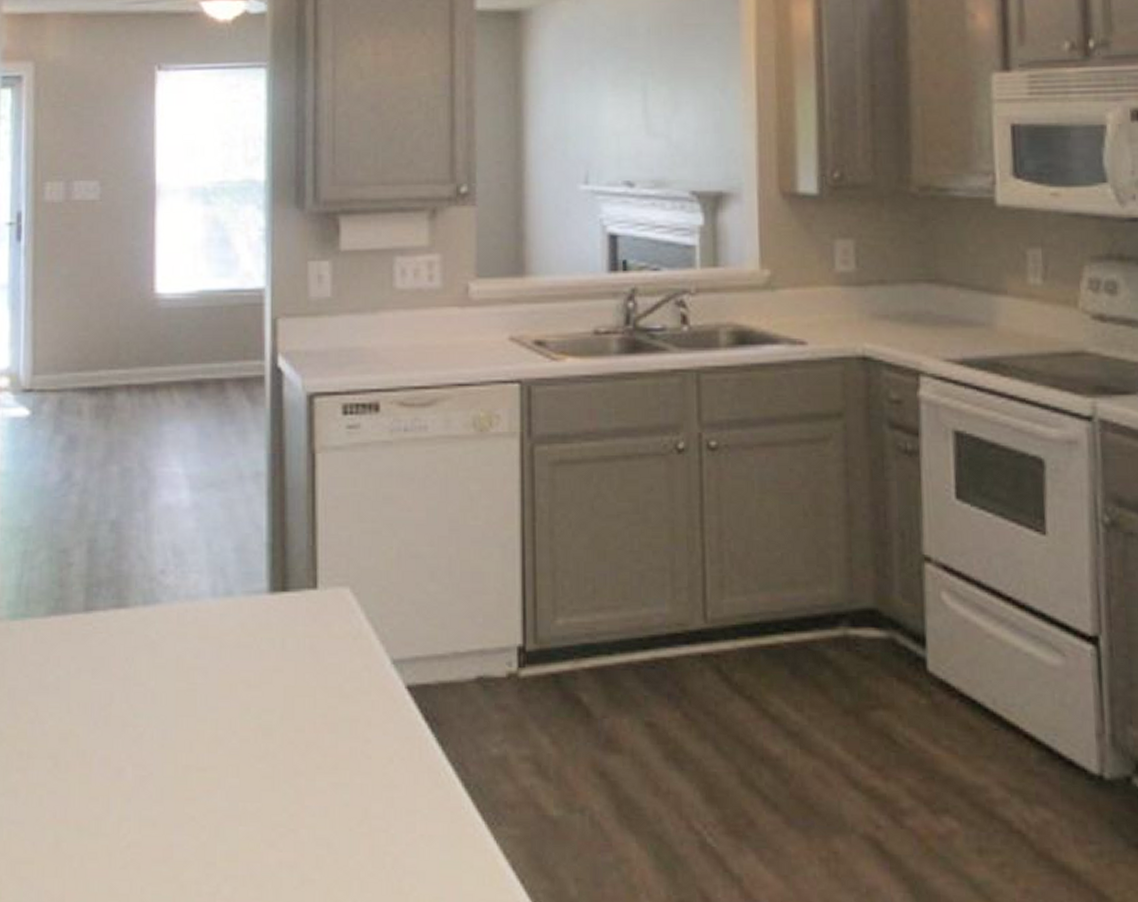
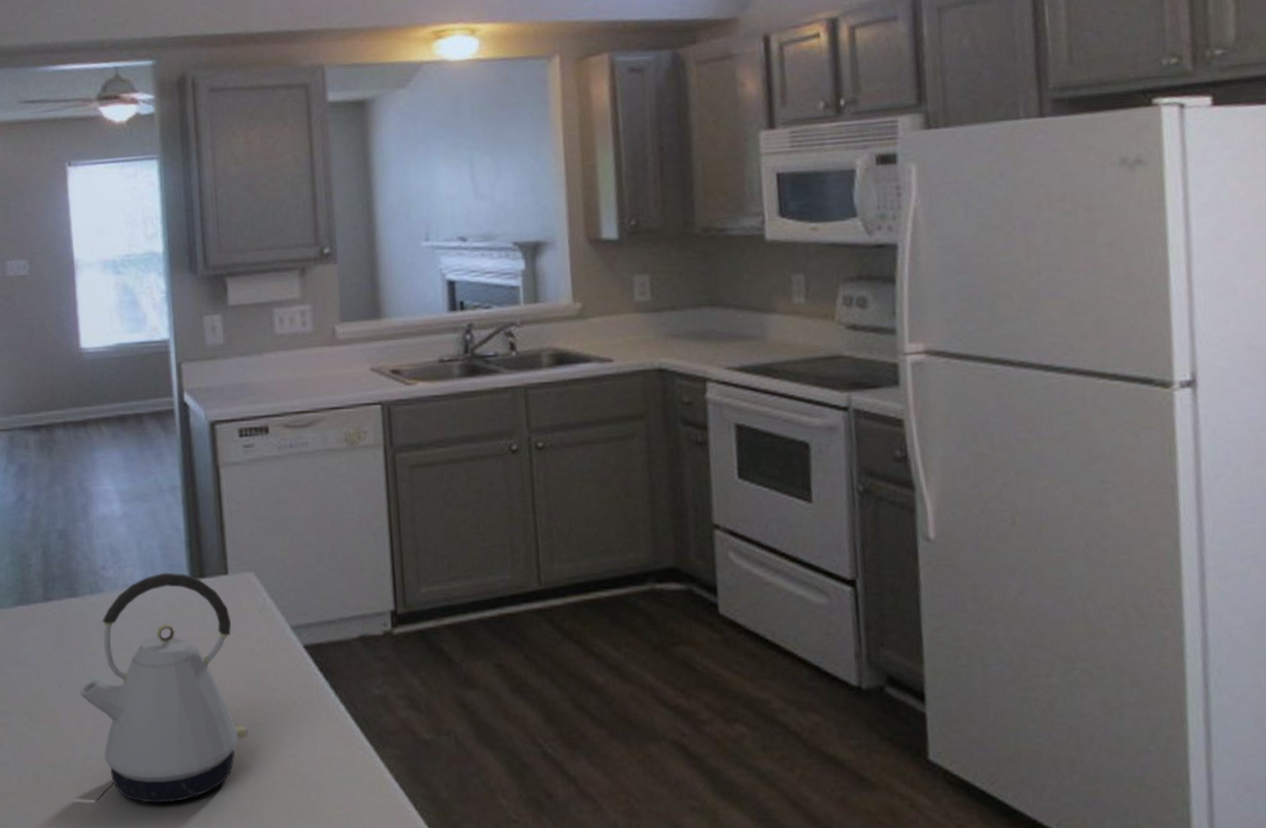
kettle: none [119,582,330,885] -> present [79,572,249,803]

